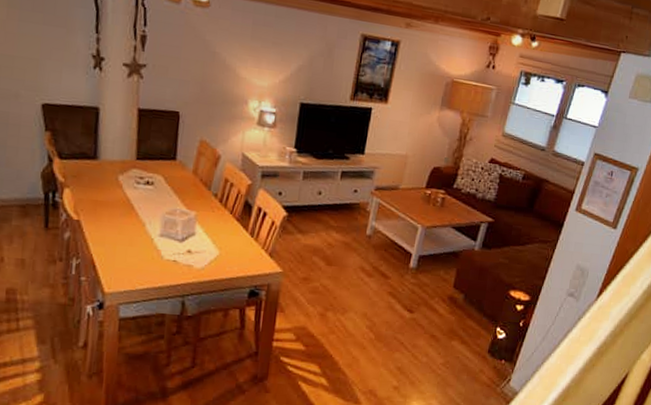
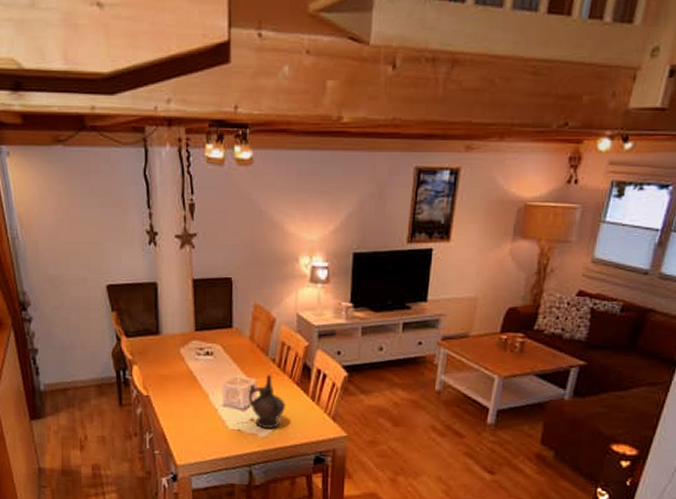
ceremonial vessel: none [186,208,224,262] -> present [248,374,285,430]

